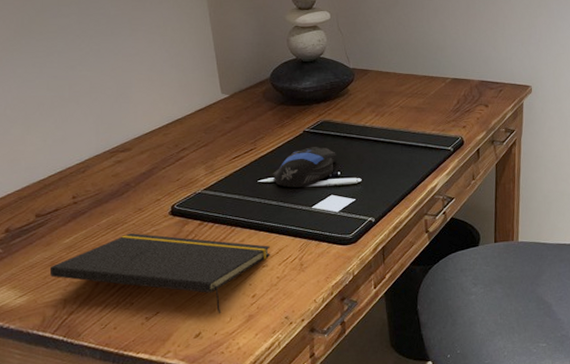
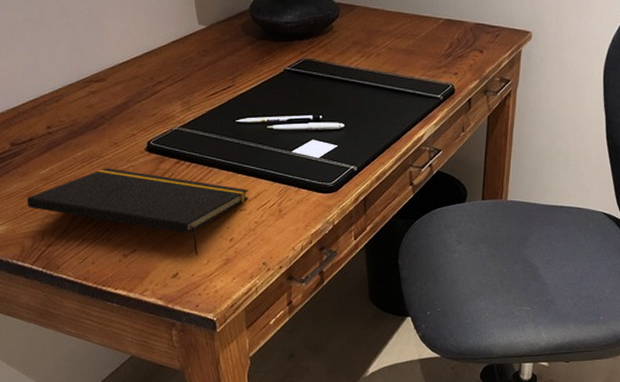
computer mouse: present [272,147,336,188] -> none [251,87,318,130]

